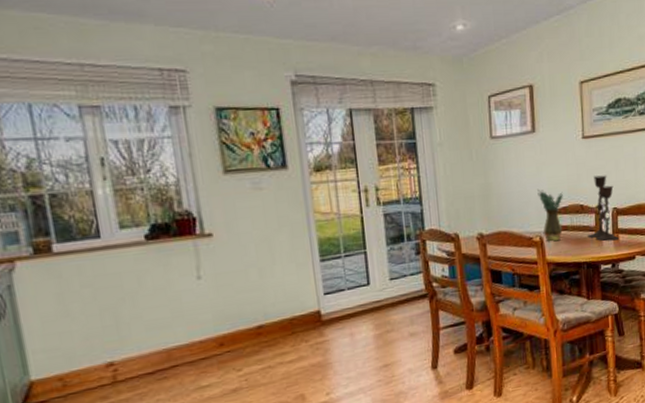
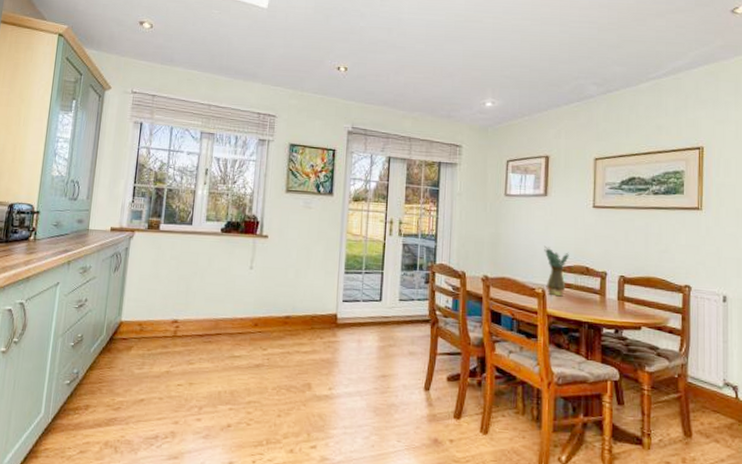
candlestick: present [587,175,619,242] -> none [591,243,624,307]

